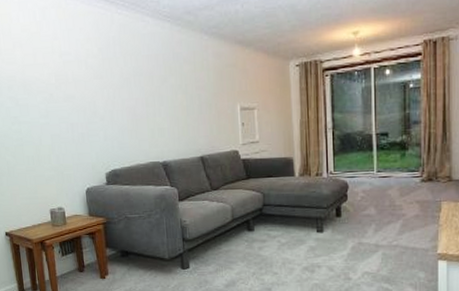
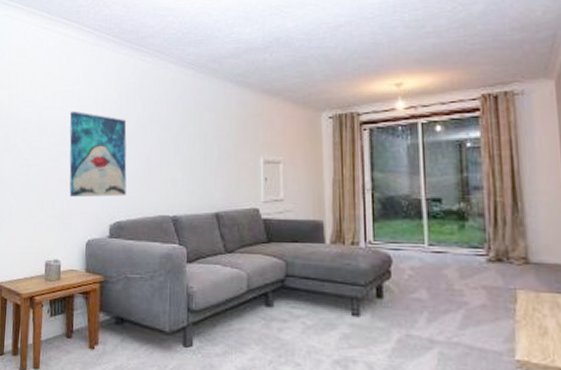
wall art: none [52,67,118,150] -> present [69,111,127,197]

